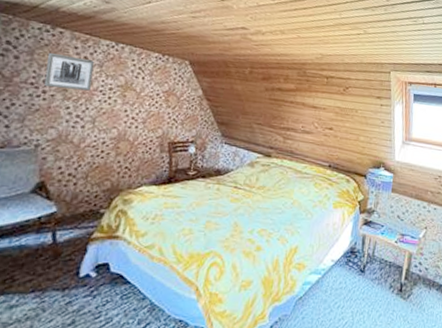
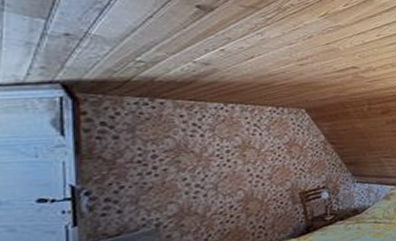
wall art: present [44,53,95,91] -> none [151,125,206,163]

